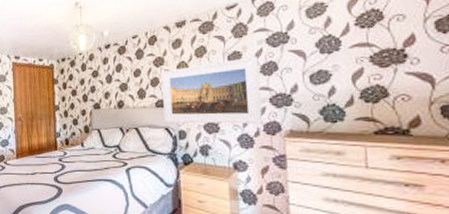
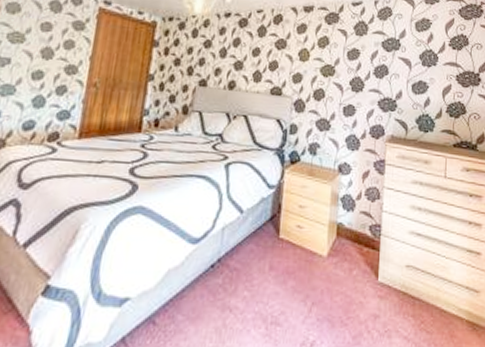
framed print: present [162,56,263,125] -> none [277,55,374,127]

